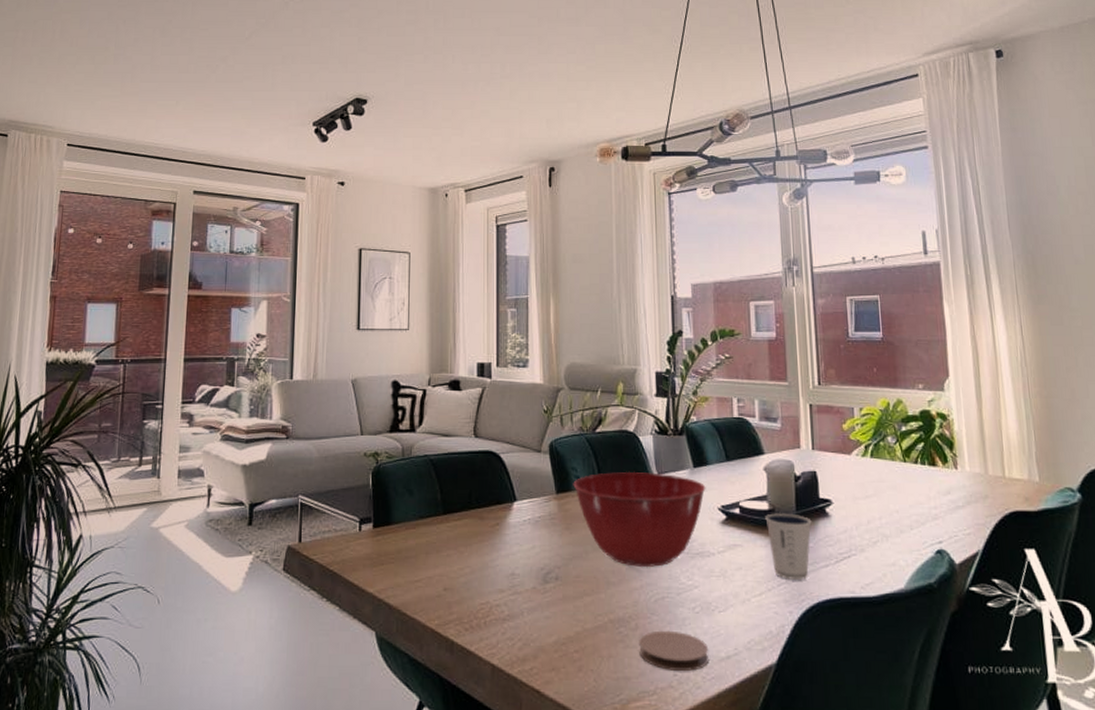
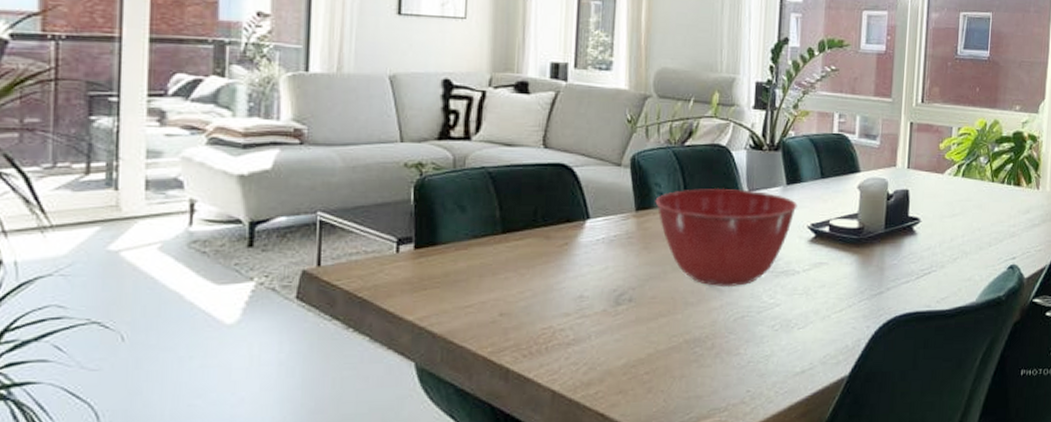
coaster: present [639,630,710,671] -> none [713,348,785,387]
dixie cup: present [765,513,812,580] -> none [854,231,898,296]

